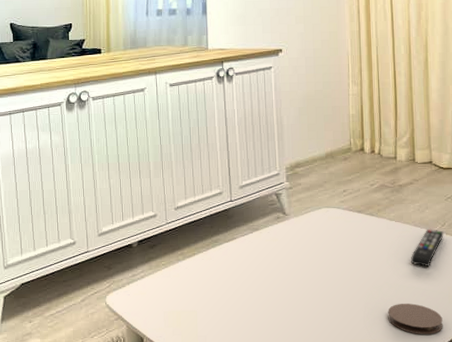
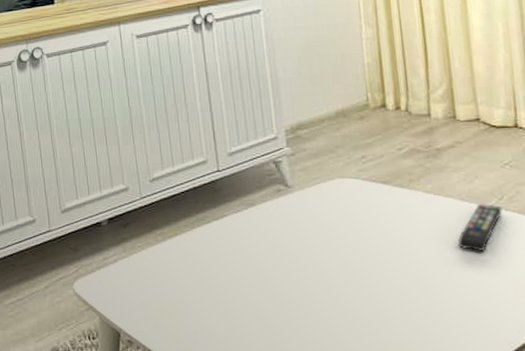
coaster: present [388,303,443,335] -> none [430,298,509,338]

